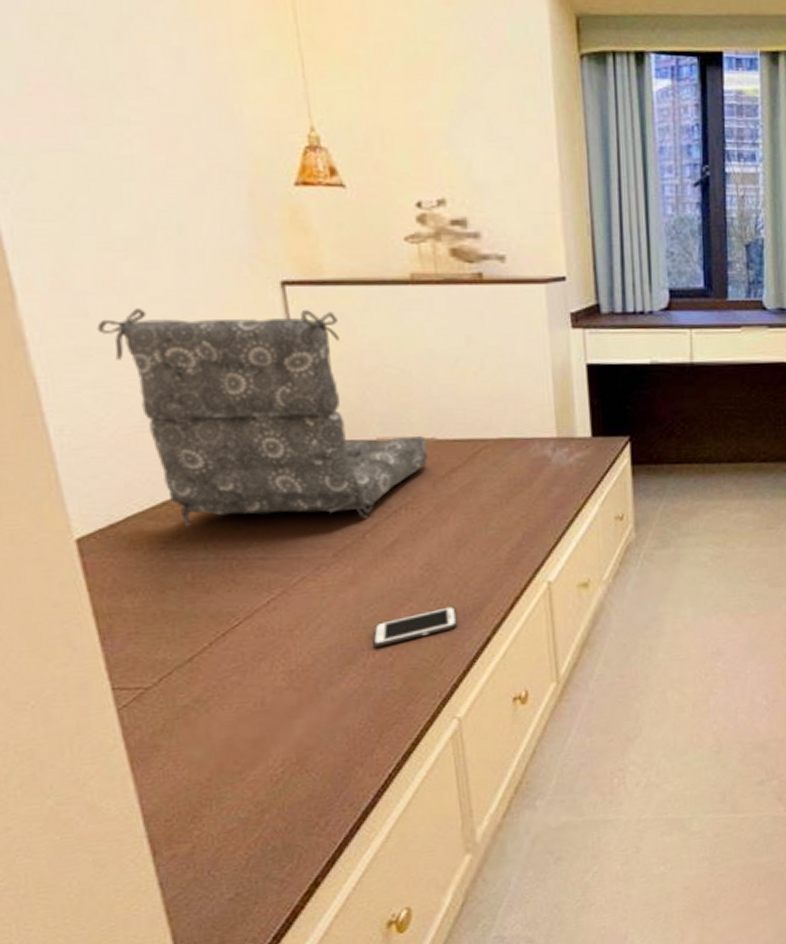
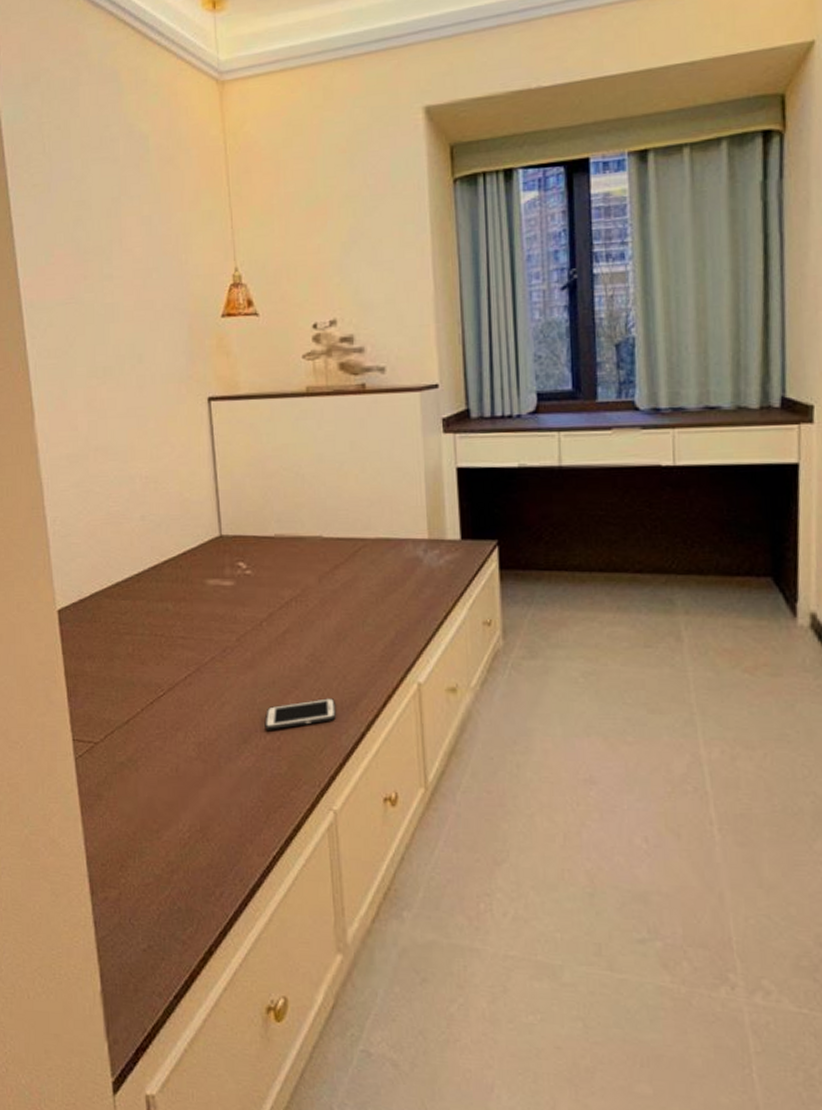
seat cushion: present [96,308,429,526] -> none [82,421,316,609]

